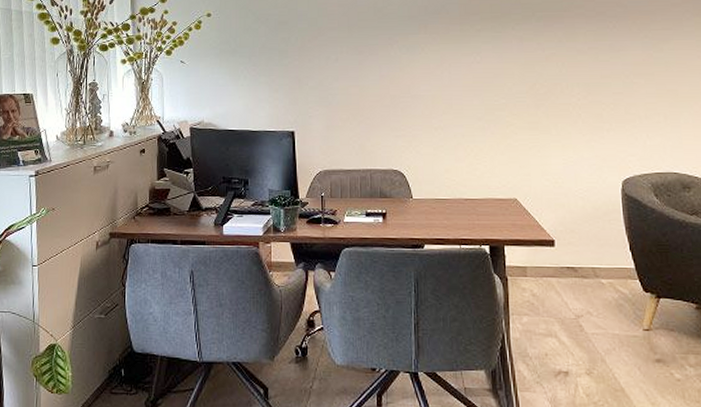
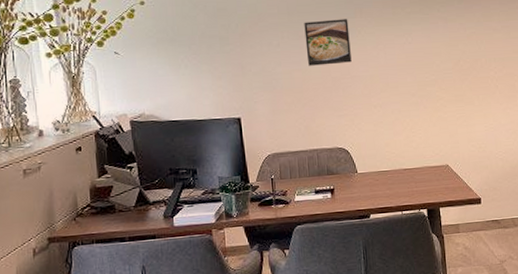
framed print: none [364,35,413,82] -> present [304,19,352,66]

